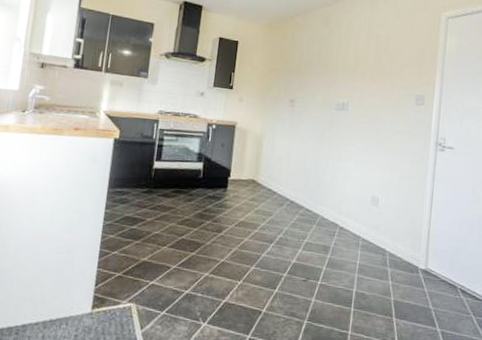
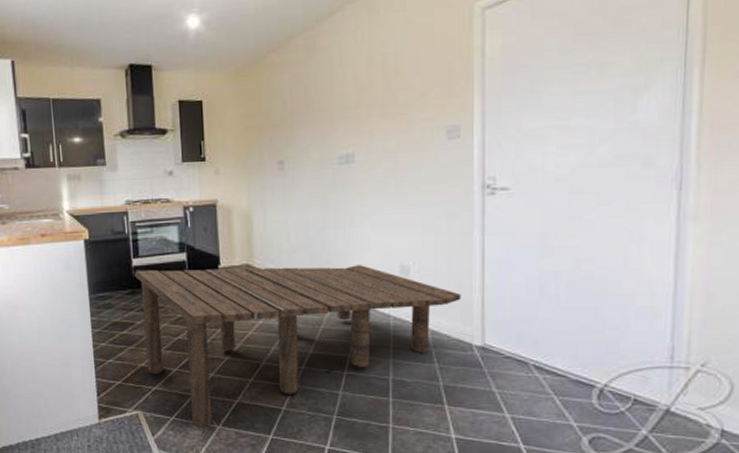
dining table: none [148,172,414,324] -> present [134,265,462,428]

